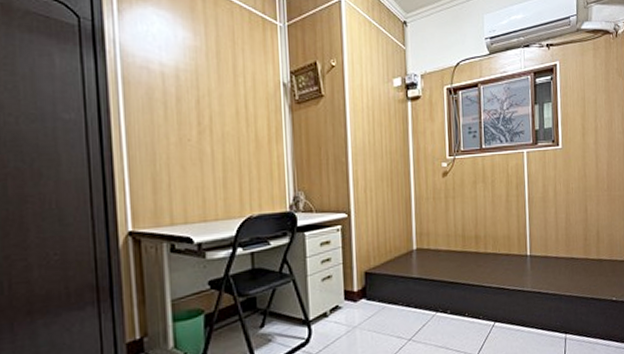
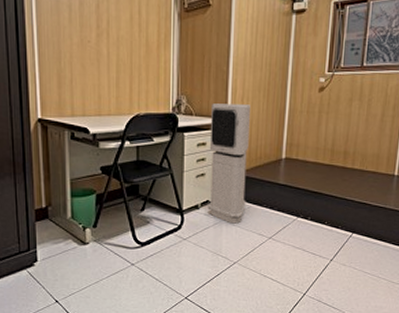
air purifier: none [333,195,380,329] -> present [208,103,250,224]

